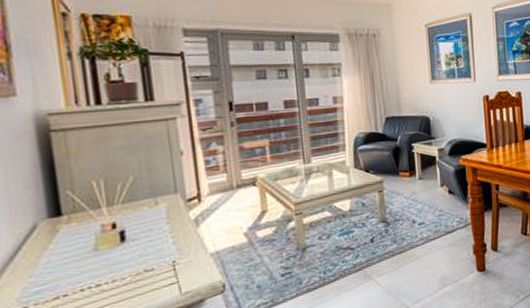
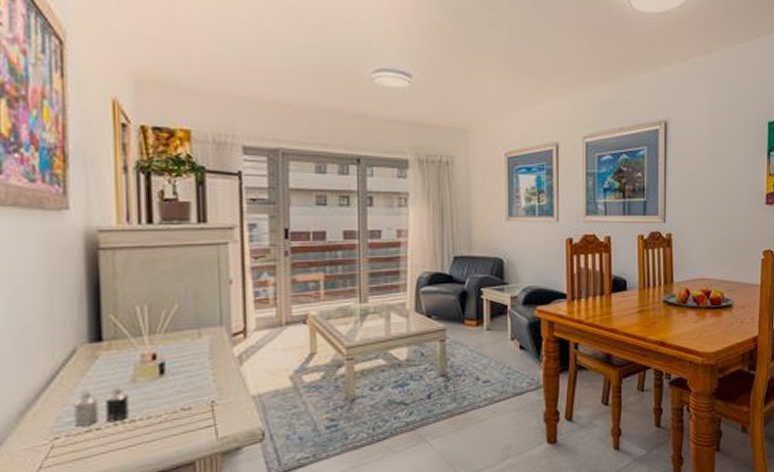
candle: none [39,256,94,295] -> present [74,388,129,426]

